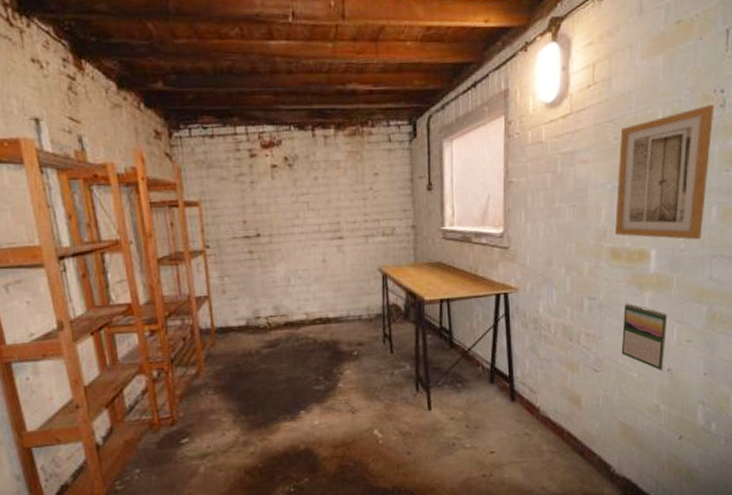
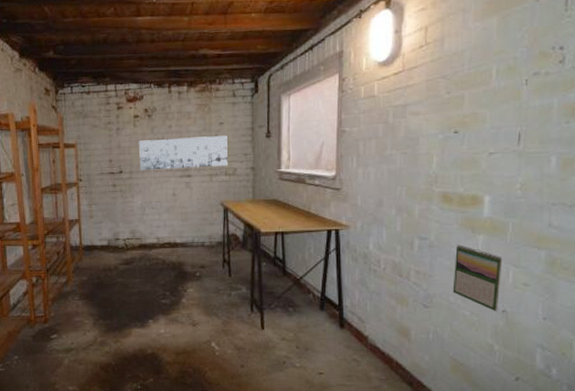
wall art: none [279,189,385,233] -> present [139,136,228,170]
wall art: present [615,105,715,240] -> none [447,61,553,188]

